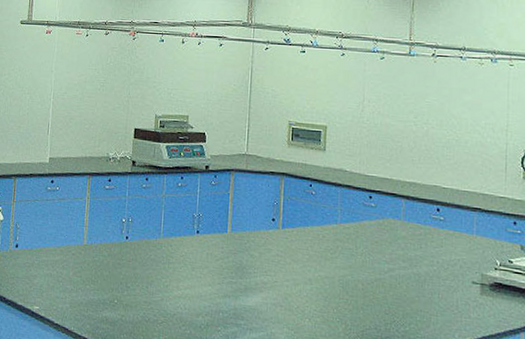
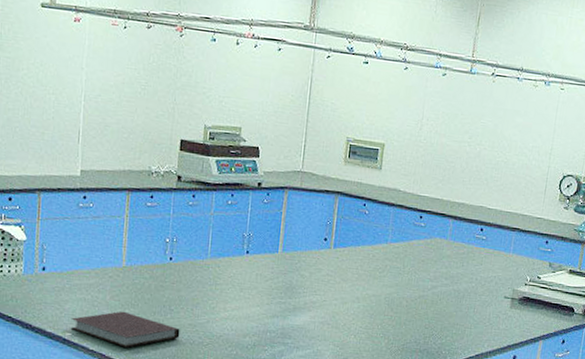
notebook: none [38,287,136,323] -> present [70,311,180,348]

